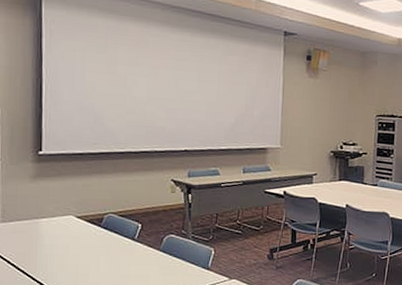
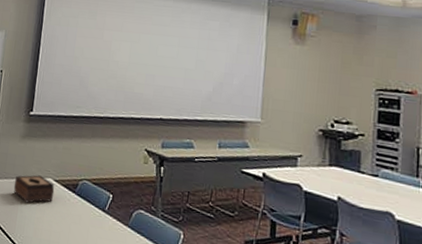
tissue box: none [29,214,78,242] -> present [13,175,55,203]

